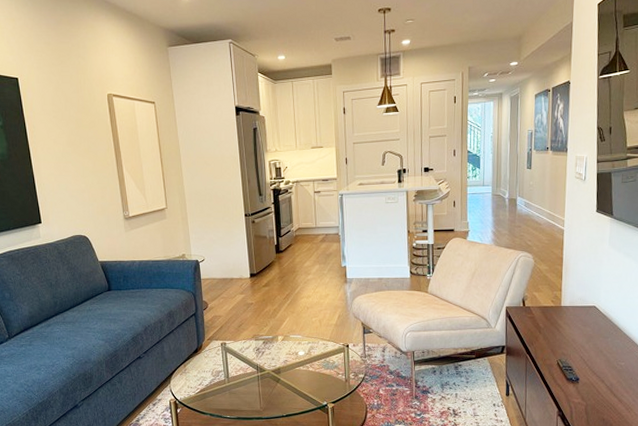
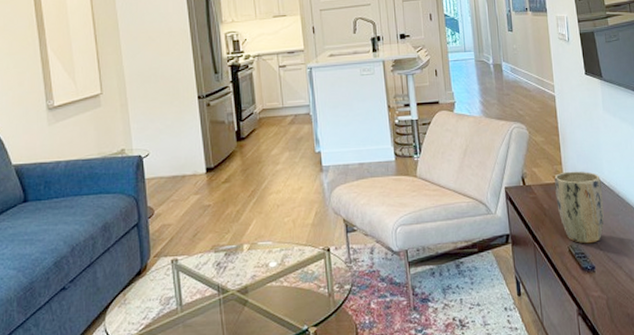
plant pot: none [552,297,597,359] -> present [554,171,605,244]

